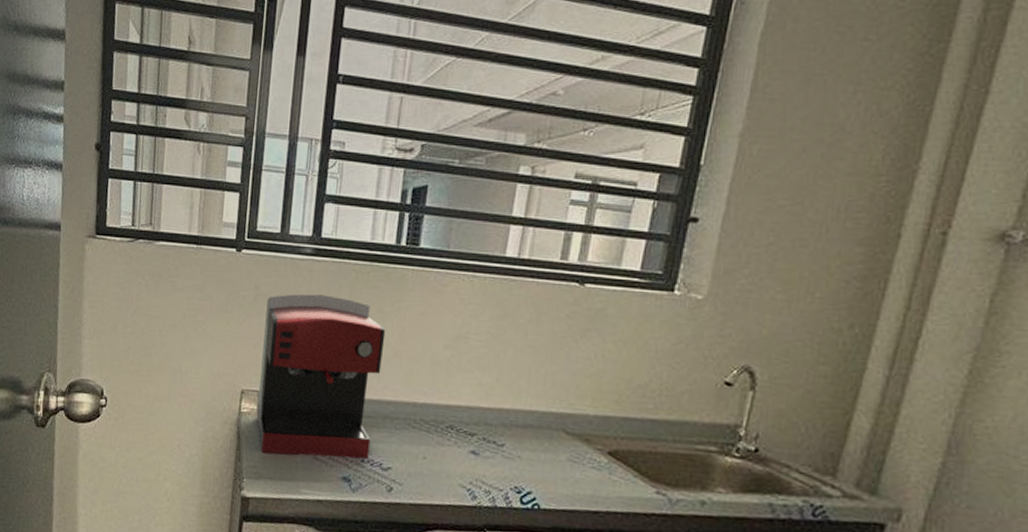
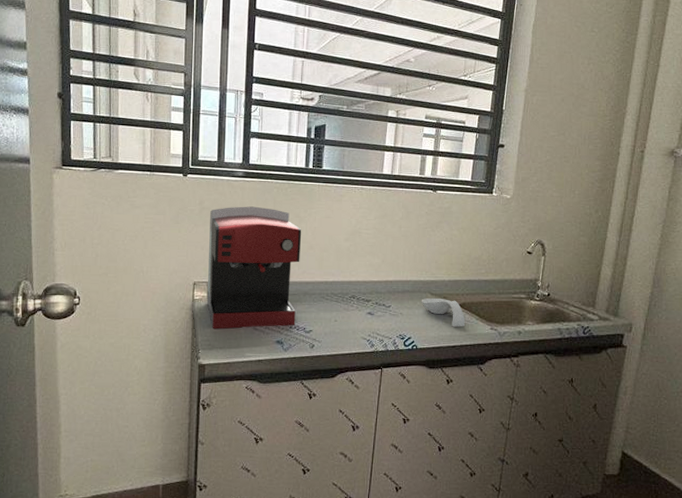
spoon rest: none [550,438,617,486] -> present [421,297,466,327]

